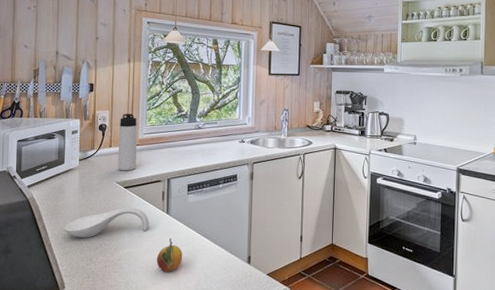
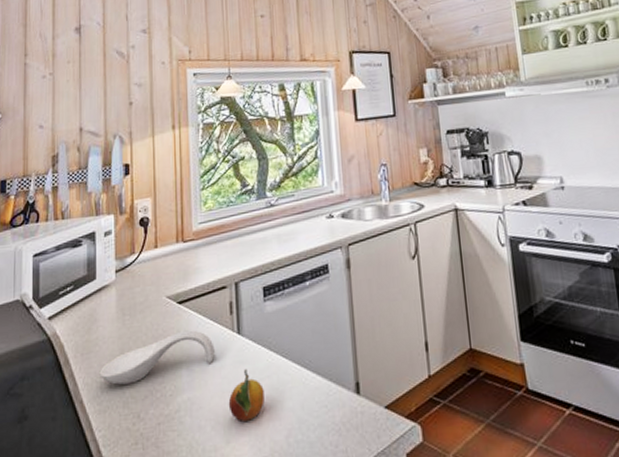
thermos bottle: present [117,114,137,171] -> none [166,198,193,280]

